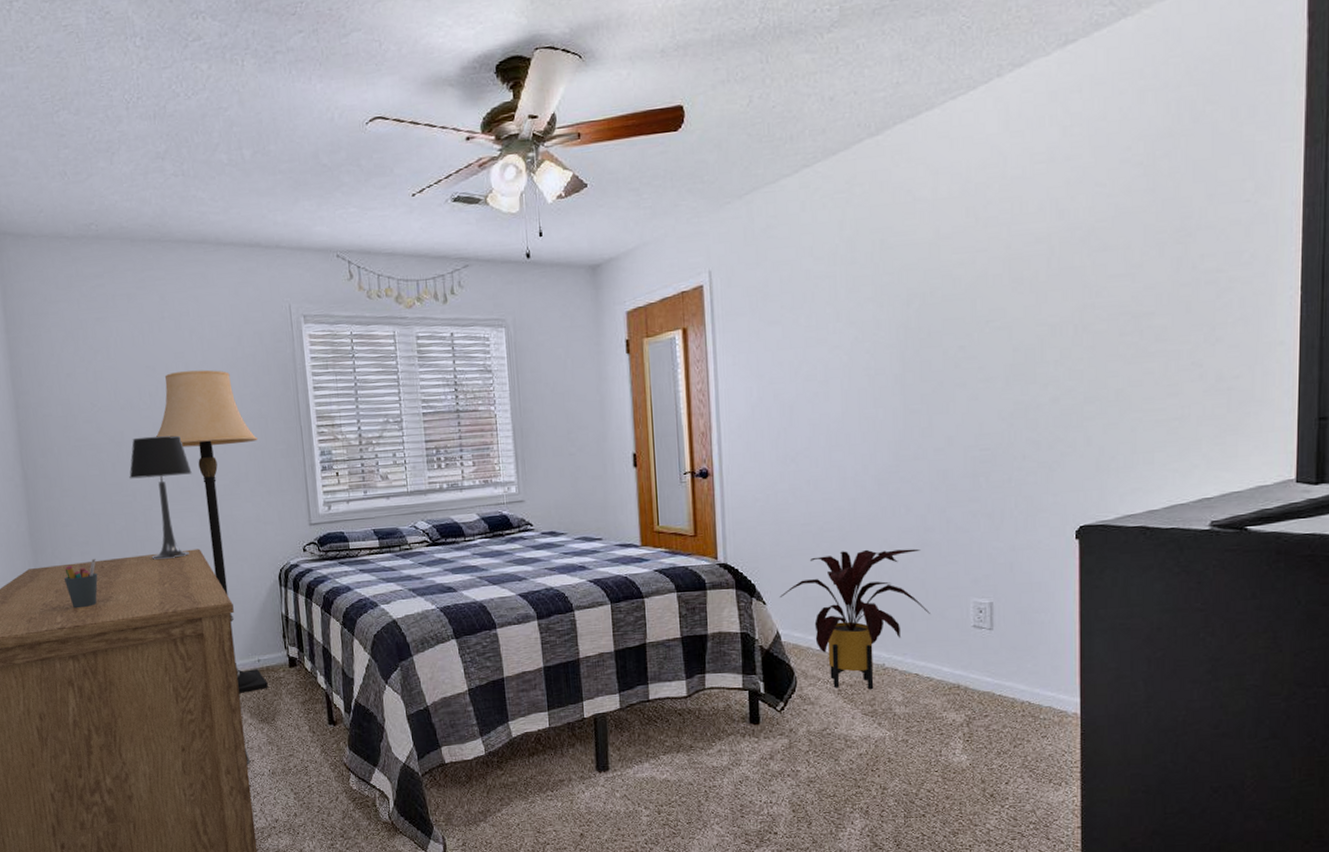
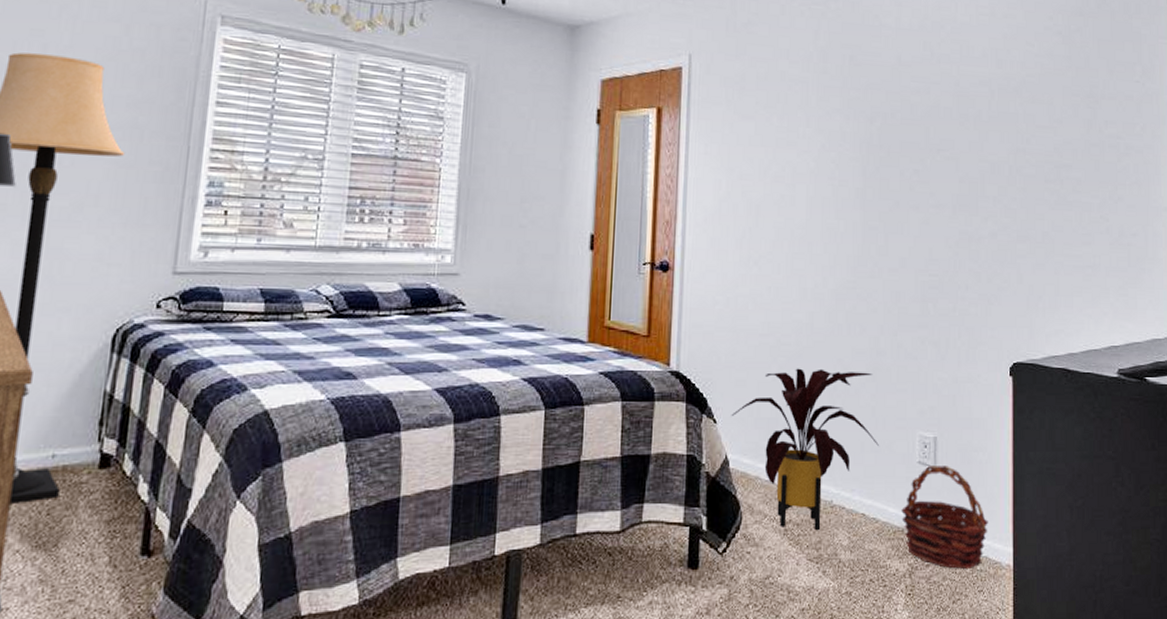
basket: none [955,627,1052,718] -> present [900,466,988,569]

